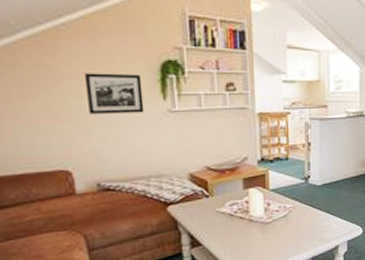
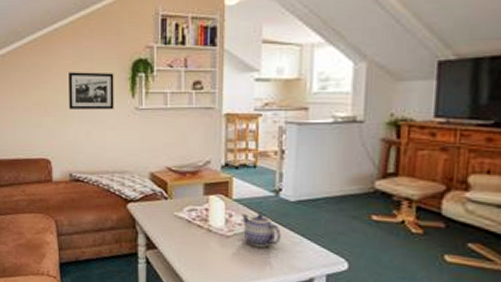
teapot: none [278,199,312,228] -> present [242,213,281,248]

